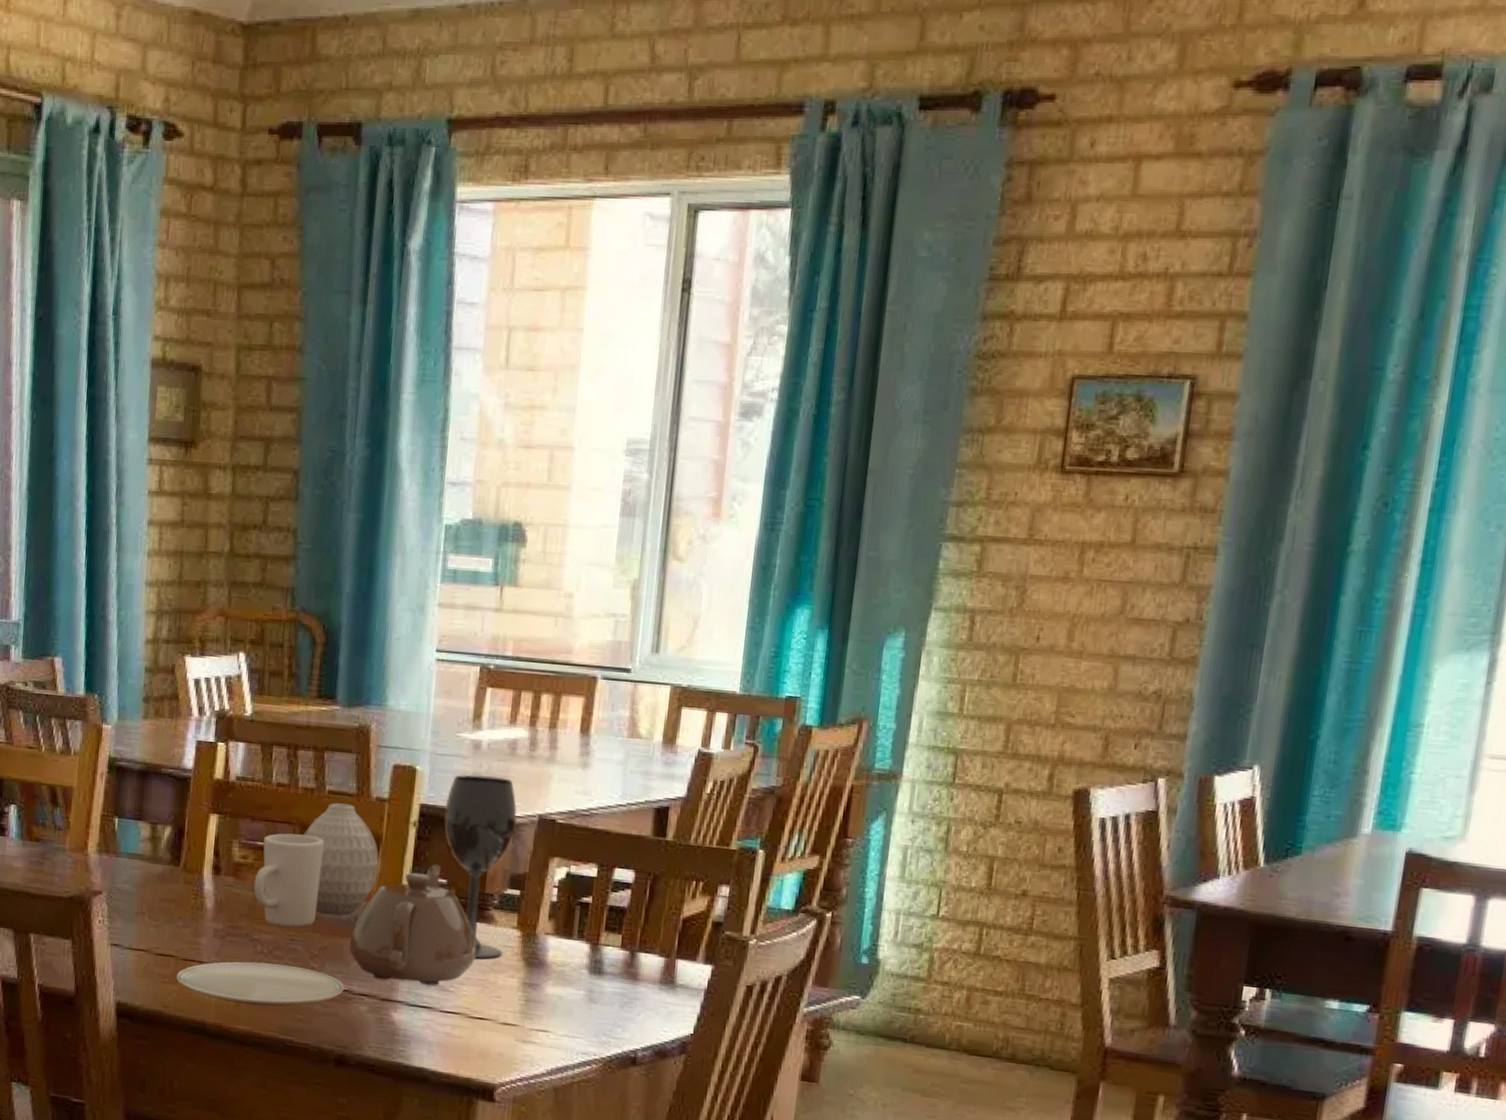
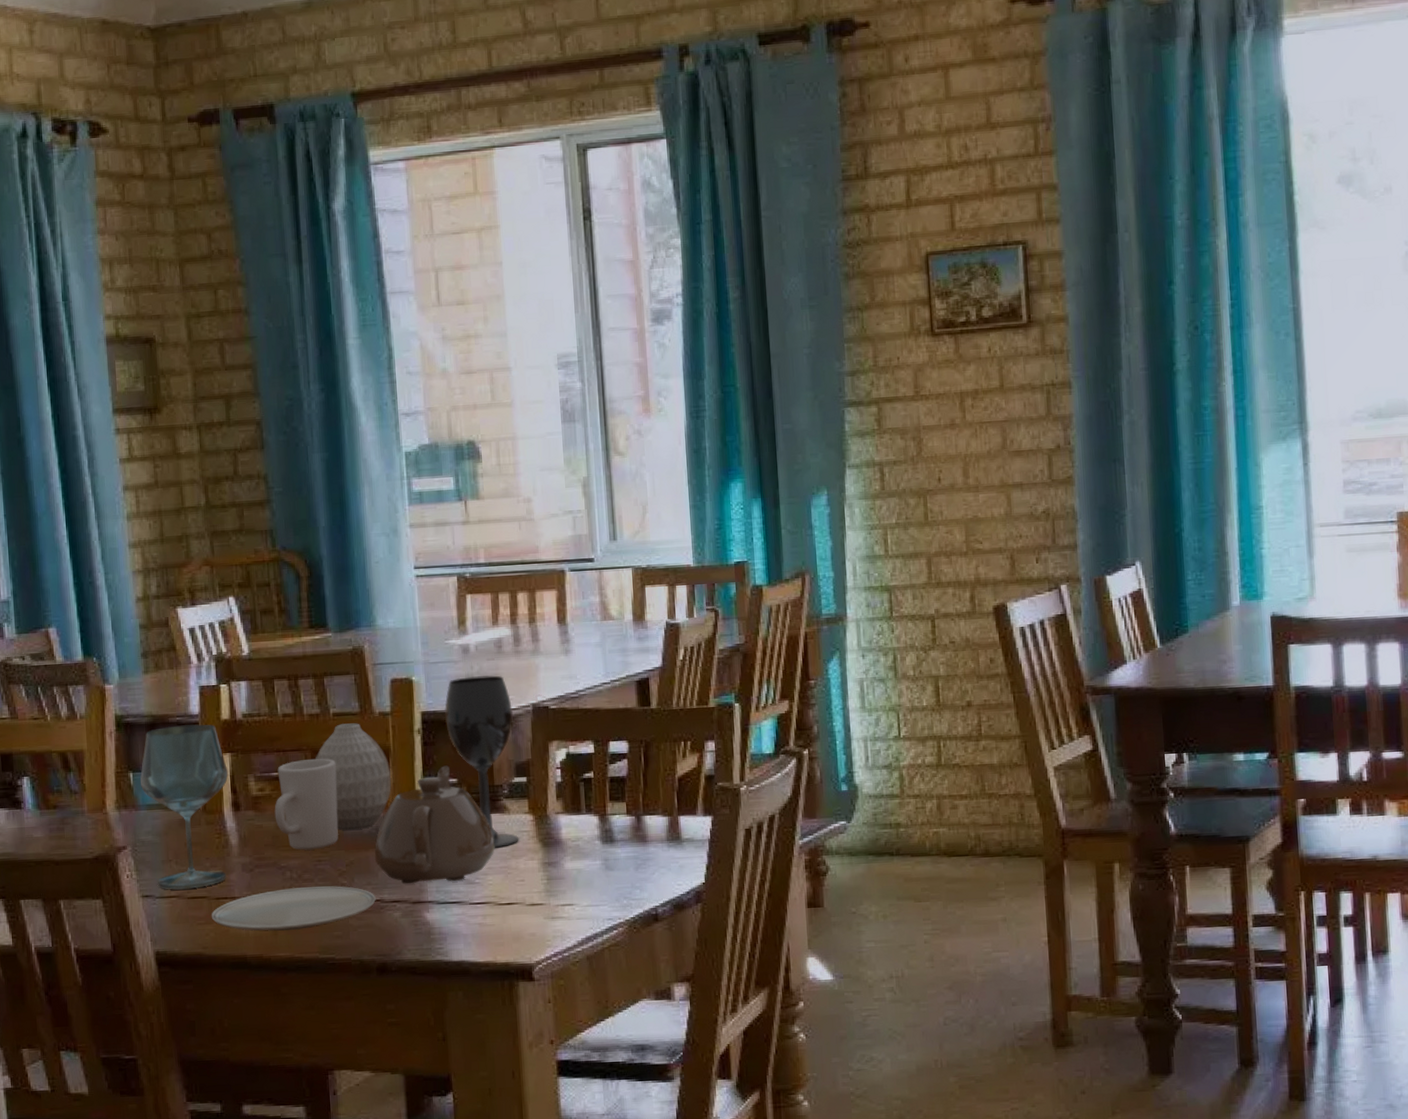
wine glass: none [124,777,214,946] -> present [140,724,229,890]

